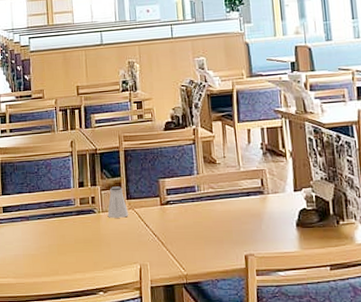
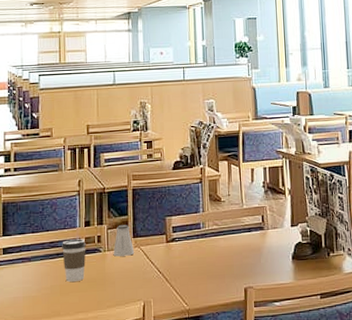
coffee cup: none [57,199,81,242] -> present [62,239,86,282]

